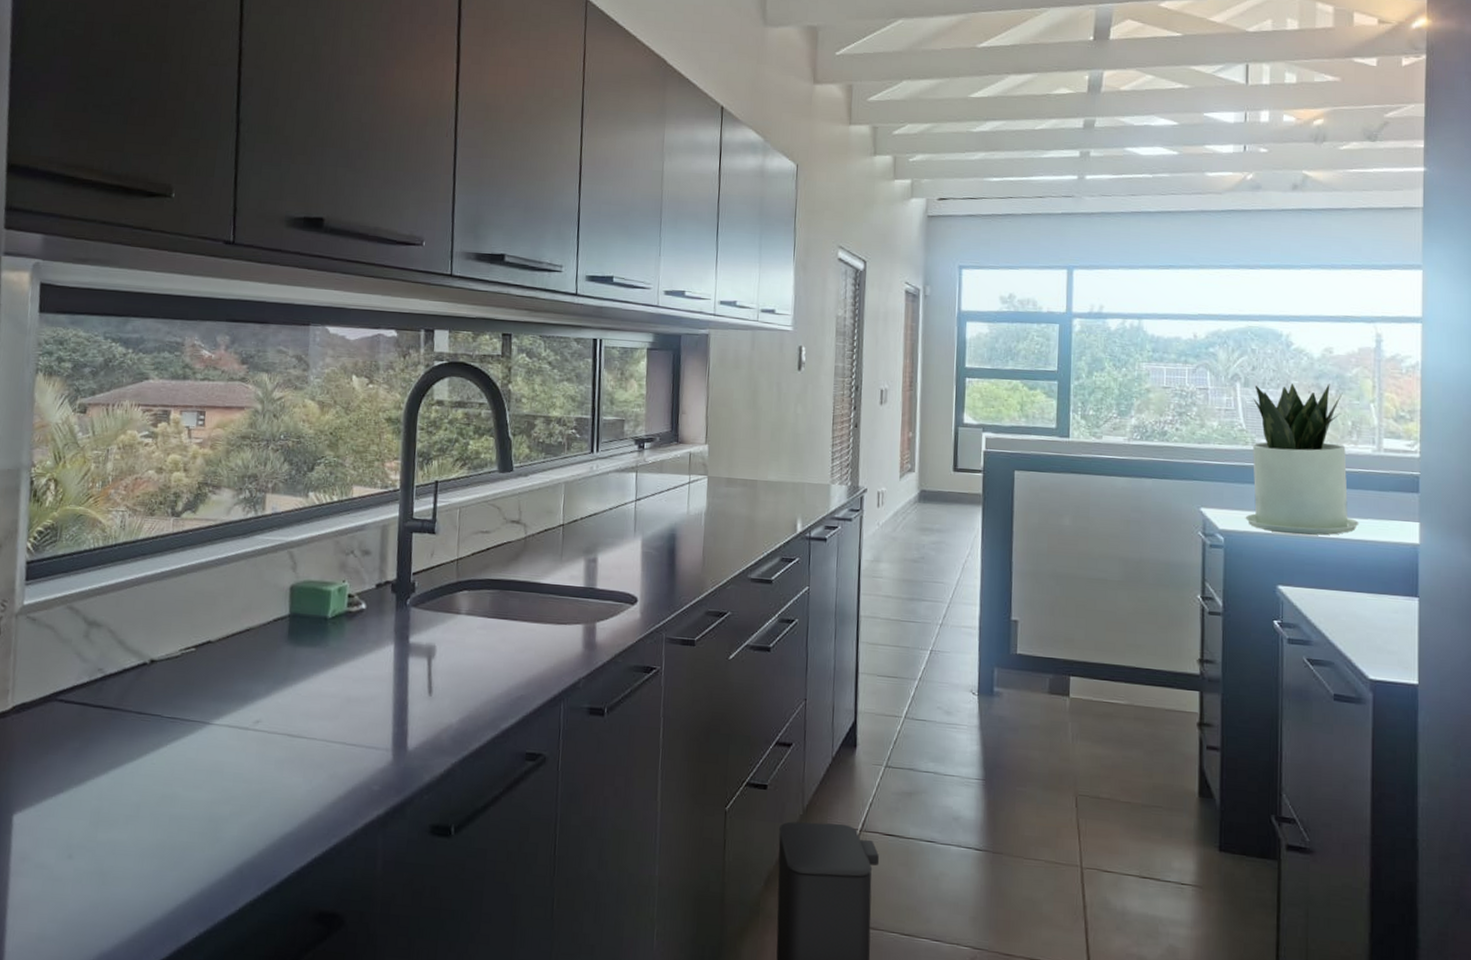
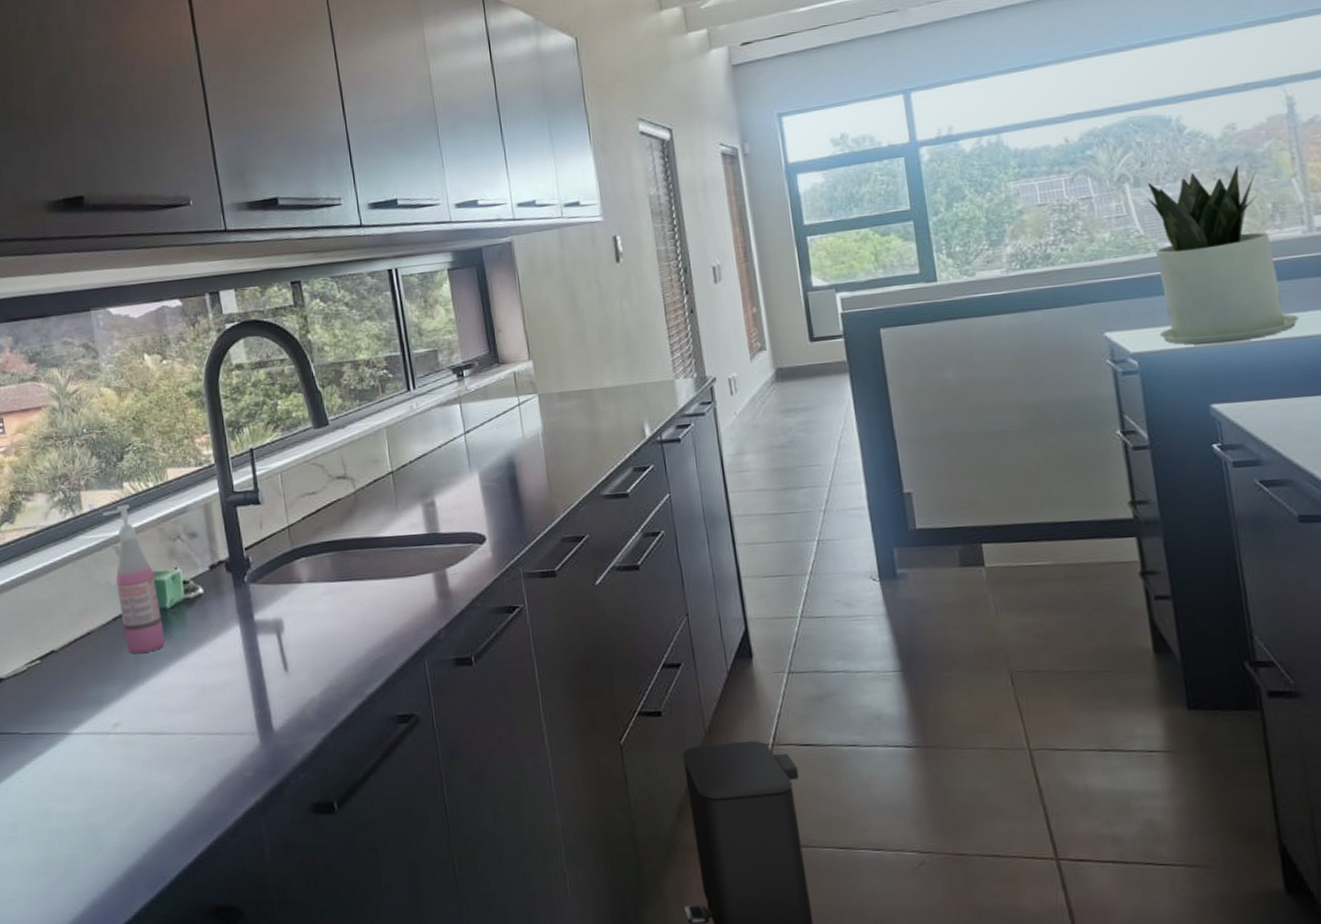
soap dispenser: none [281,513,323,658] -> present [102,504,165,654]

